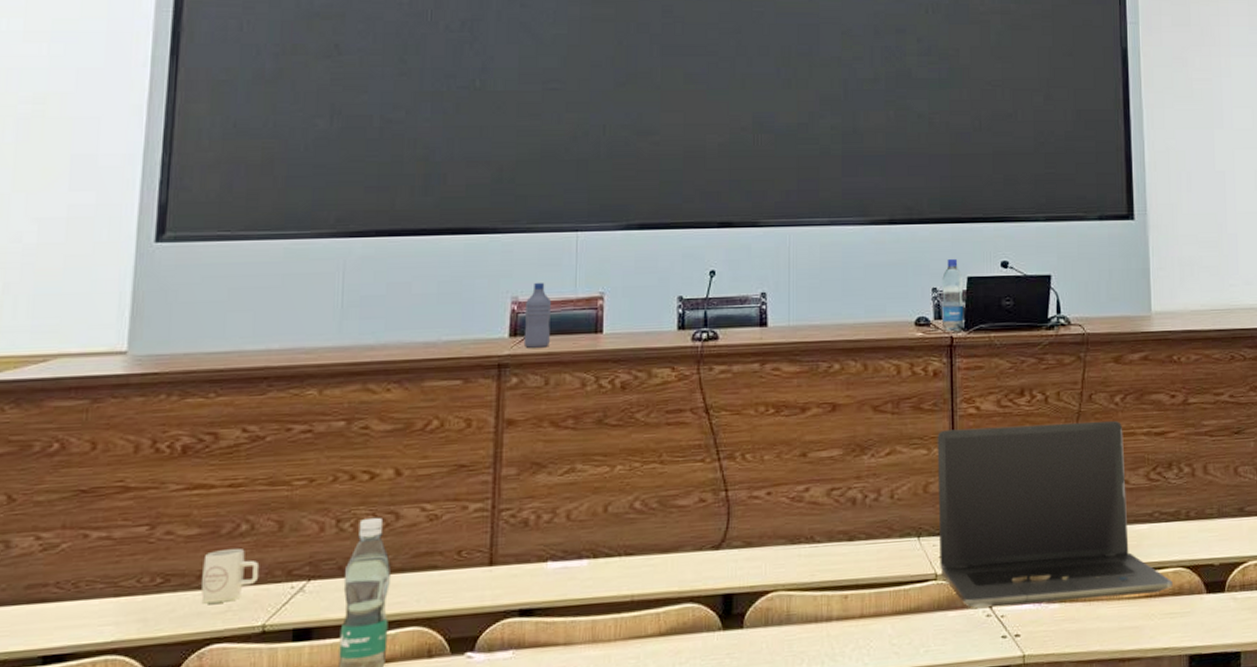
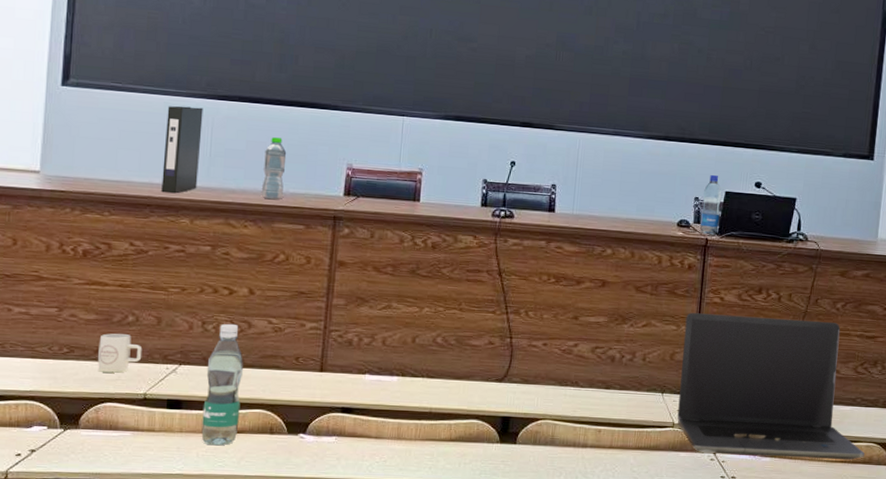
binder: none [281,249,332,360] -> present [161,105,203,194]
water bottle: none [406,275,437,353] -> present [261,137,287,200]
water bottle: present [523,282,552,349] -> none [355,154,380,209]

